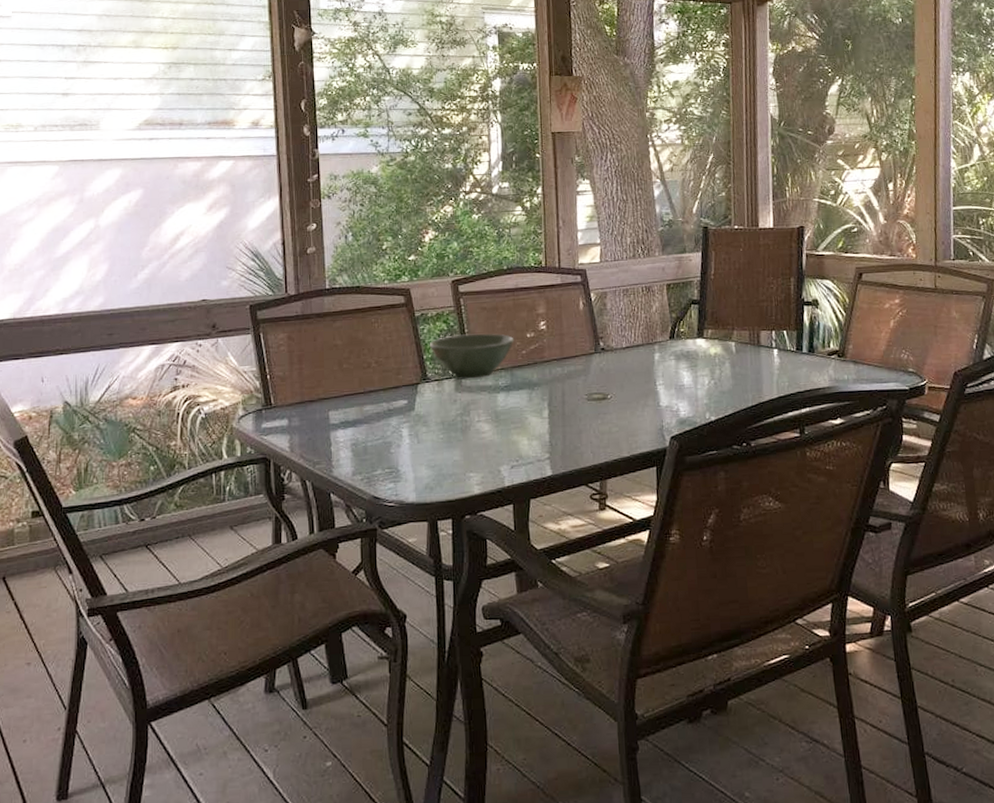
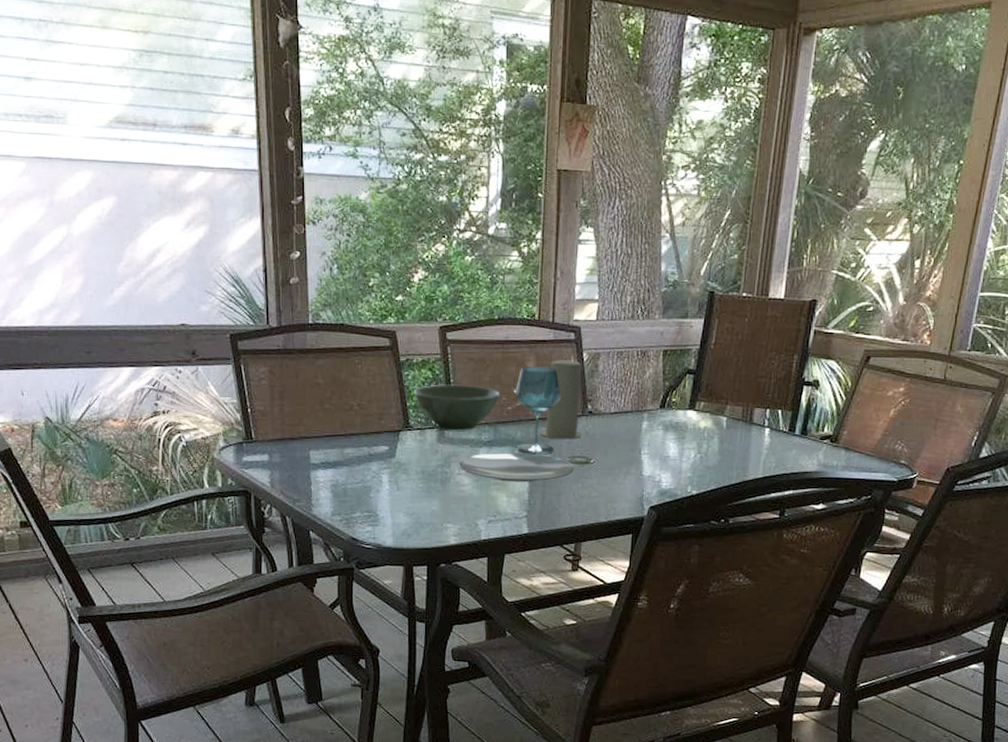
plate: none [477,394,593,425] -> present [458,452,575,483]
wine glass: none [528,309,573,395] -> present [515,365,561,455]
candle: none [556,301,597,378] -> present [540,360,582,439]

